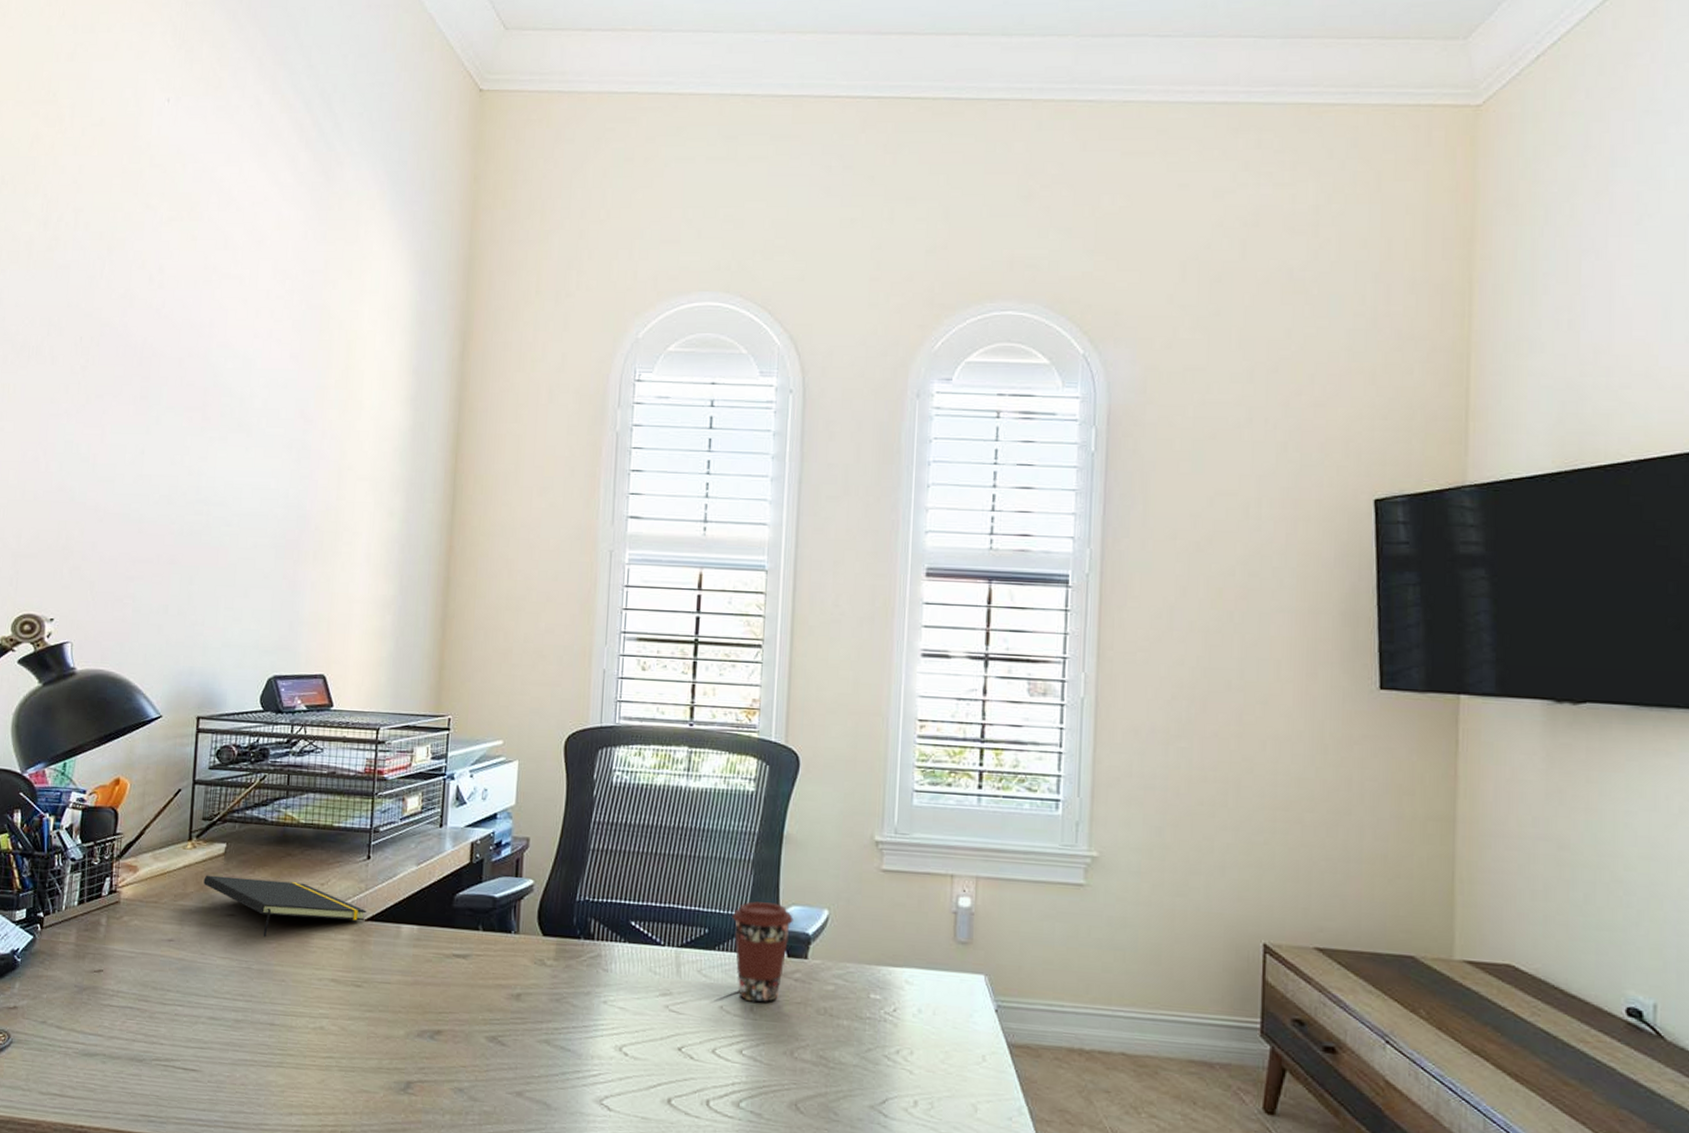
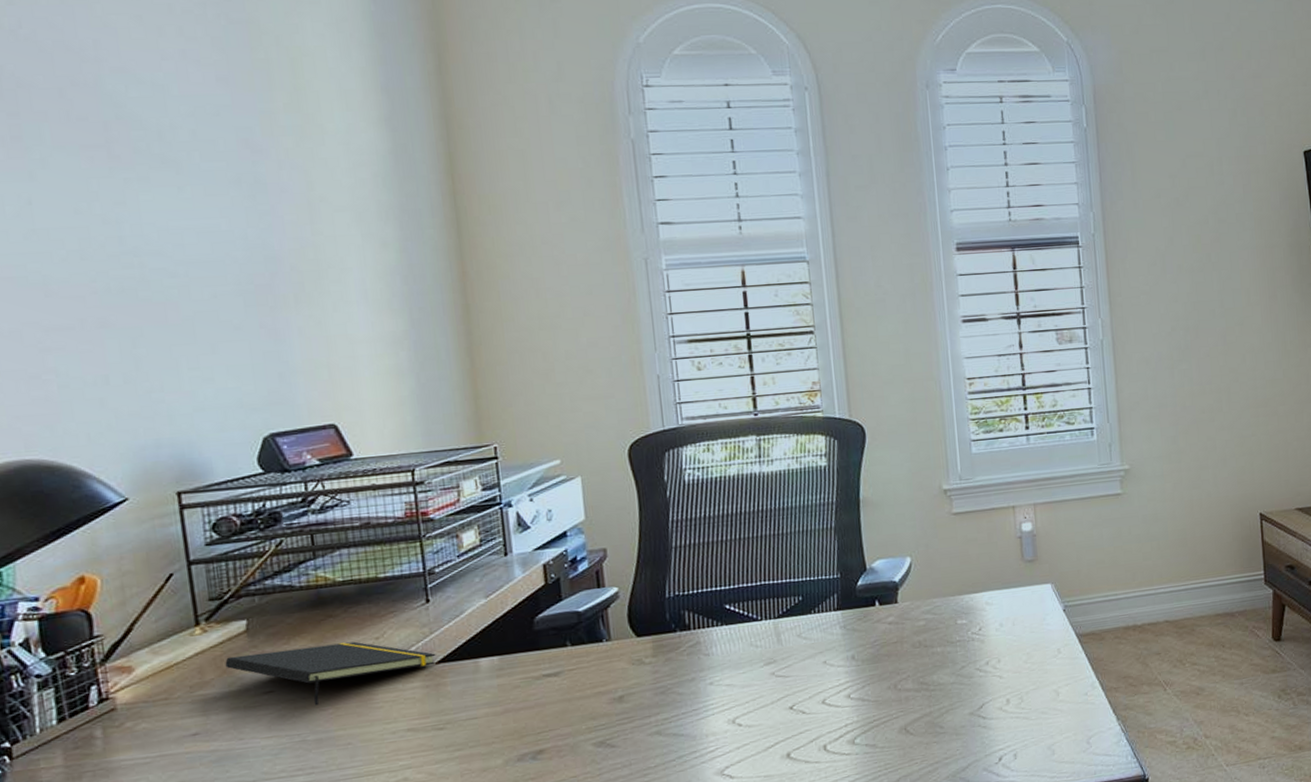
coffee cup: present [732,901,793,1003] -> none [822,561,880,652]

